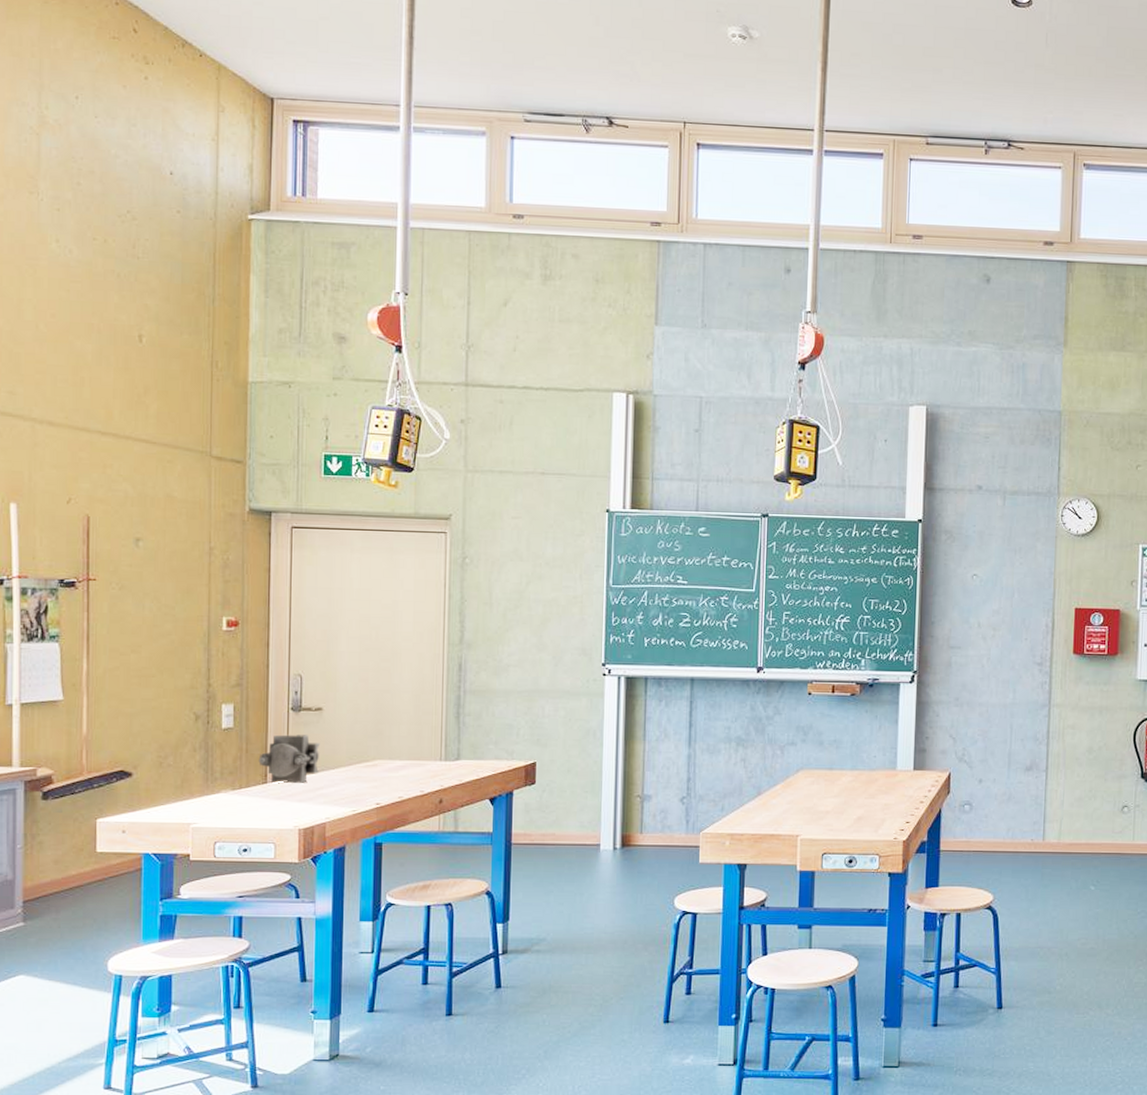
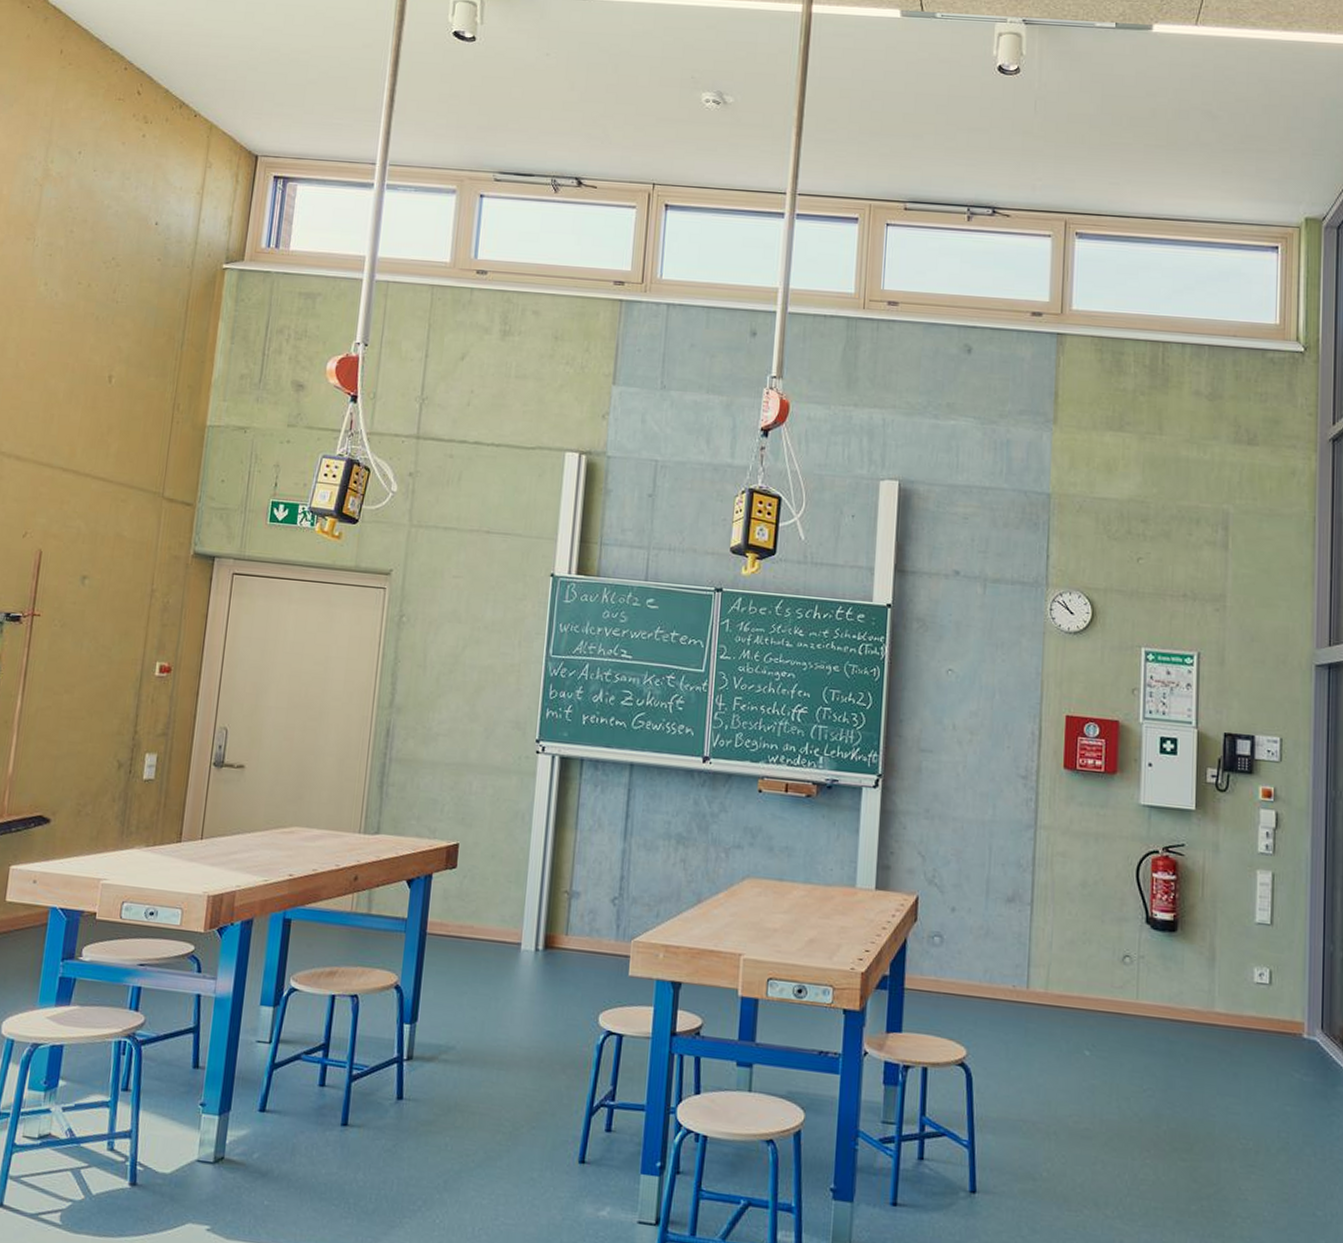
clamp: present [258,734,321,783] -> none [175,790,239,846]

